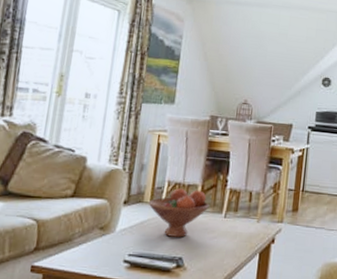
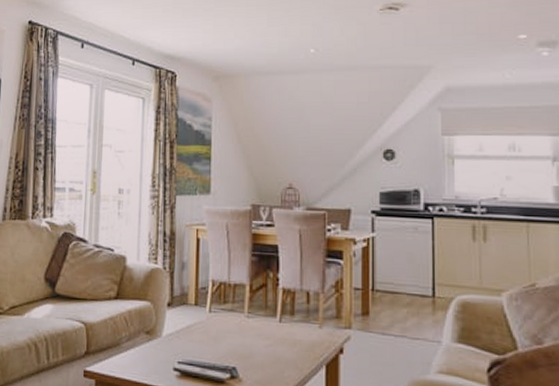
fruit bowl: present [148,188,209,238] -> none [193,289,261,344]

